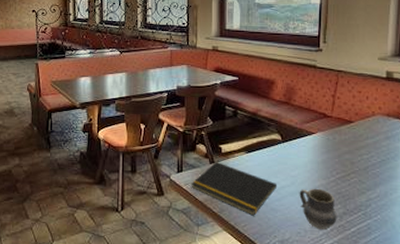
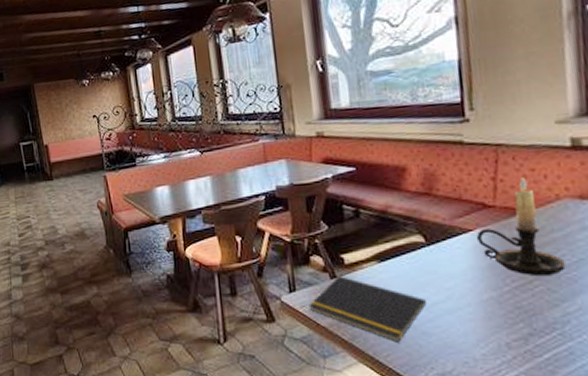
cup: present [299,188,337,231] -> none [459,302,521,359]
candle holder: none [316,96,373,170] -> present [475,176,566,275]

